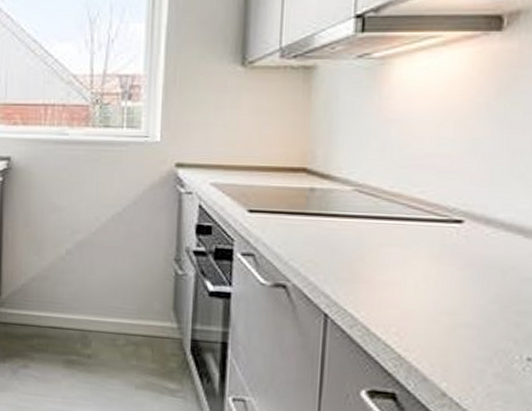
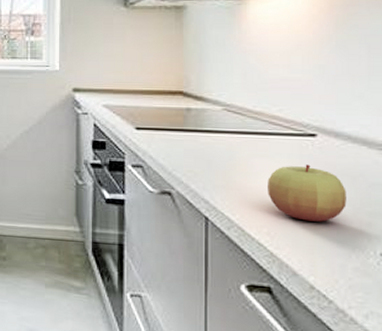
apple: none [400,255,494,322] -> present [268,164,347,222]

